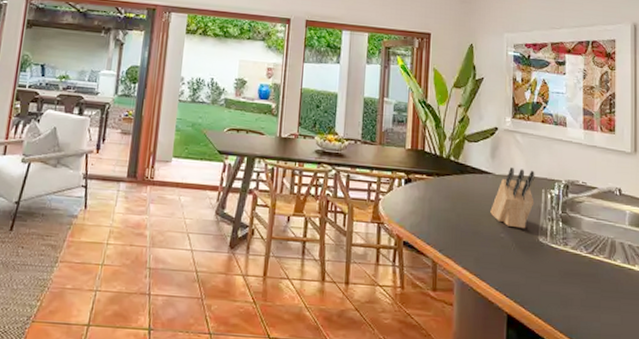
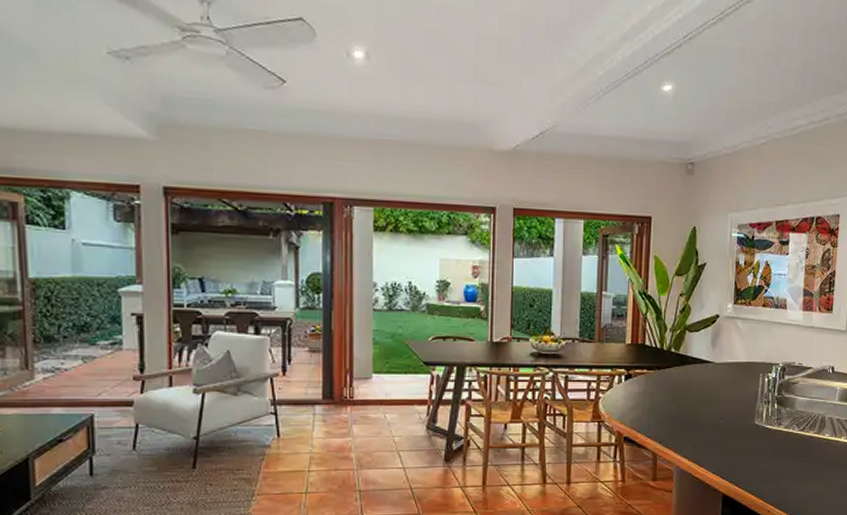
knife block: present [490,166,535,229] -> none [709,354,754,414]

